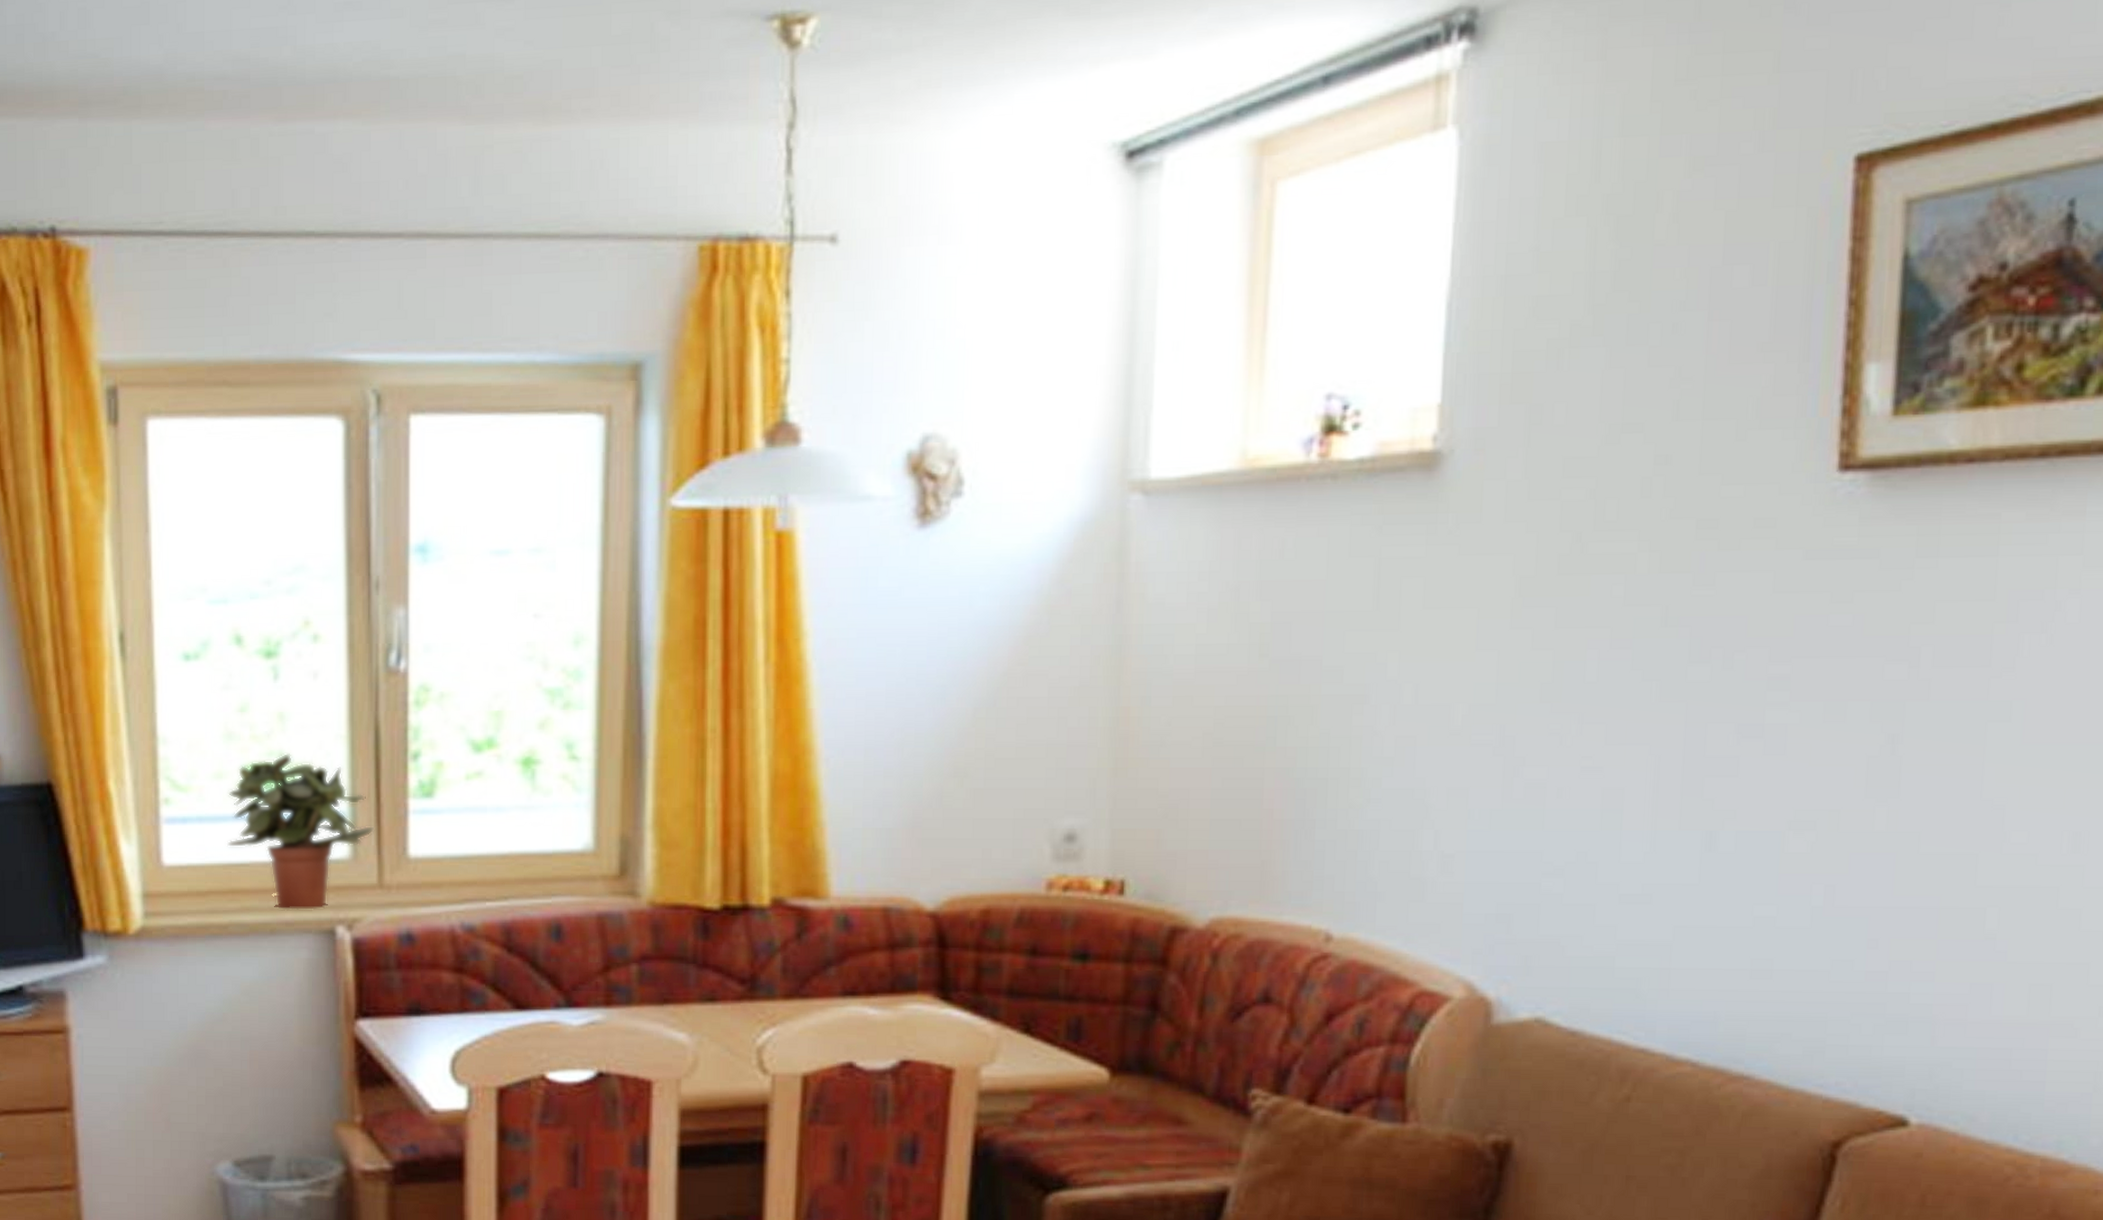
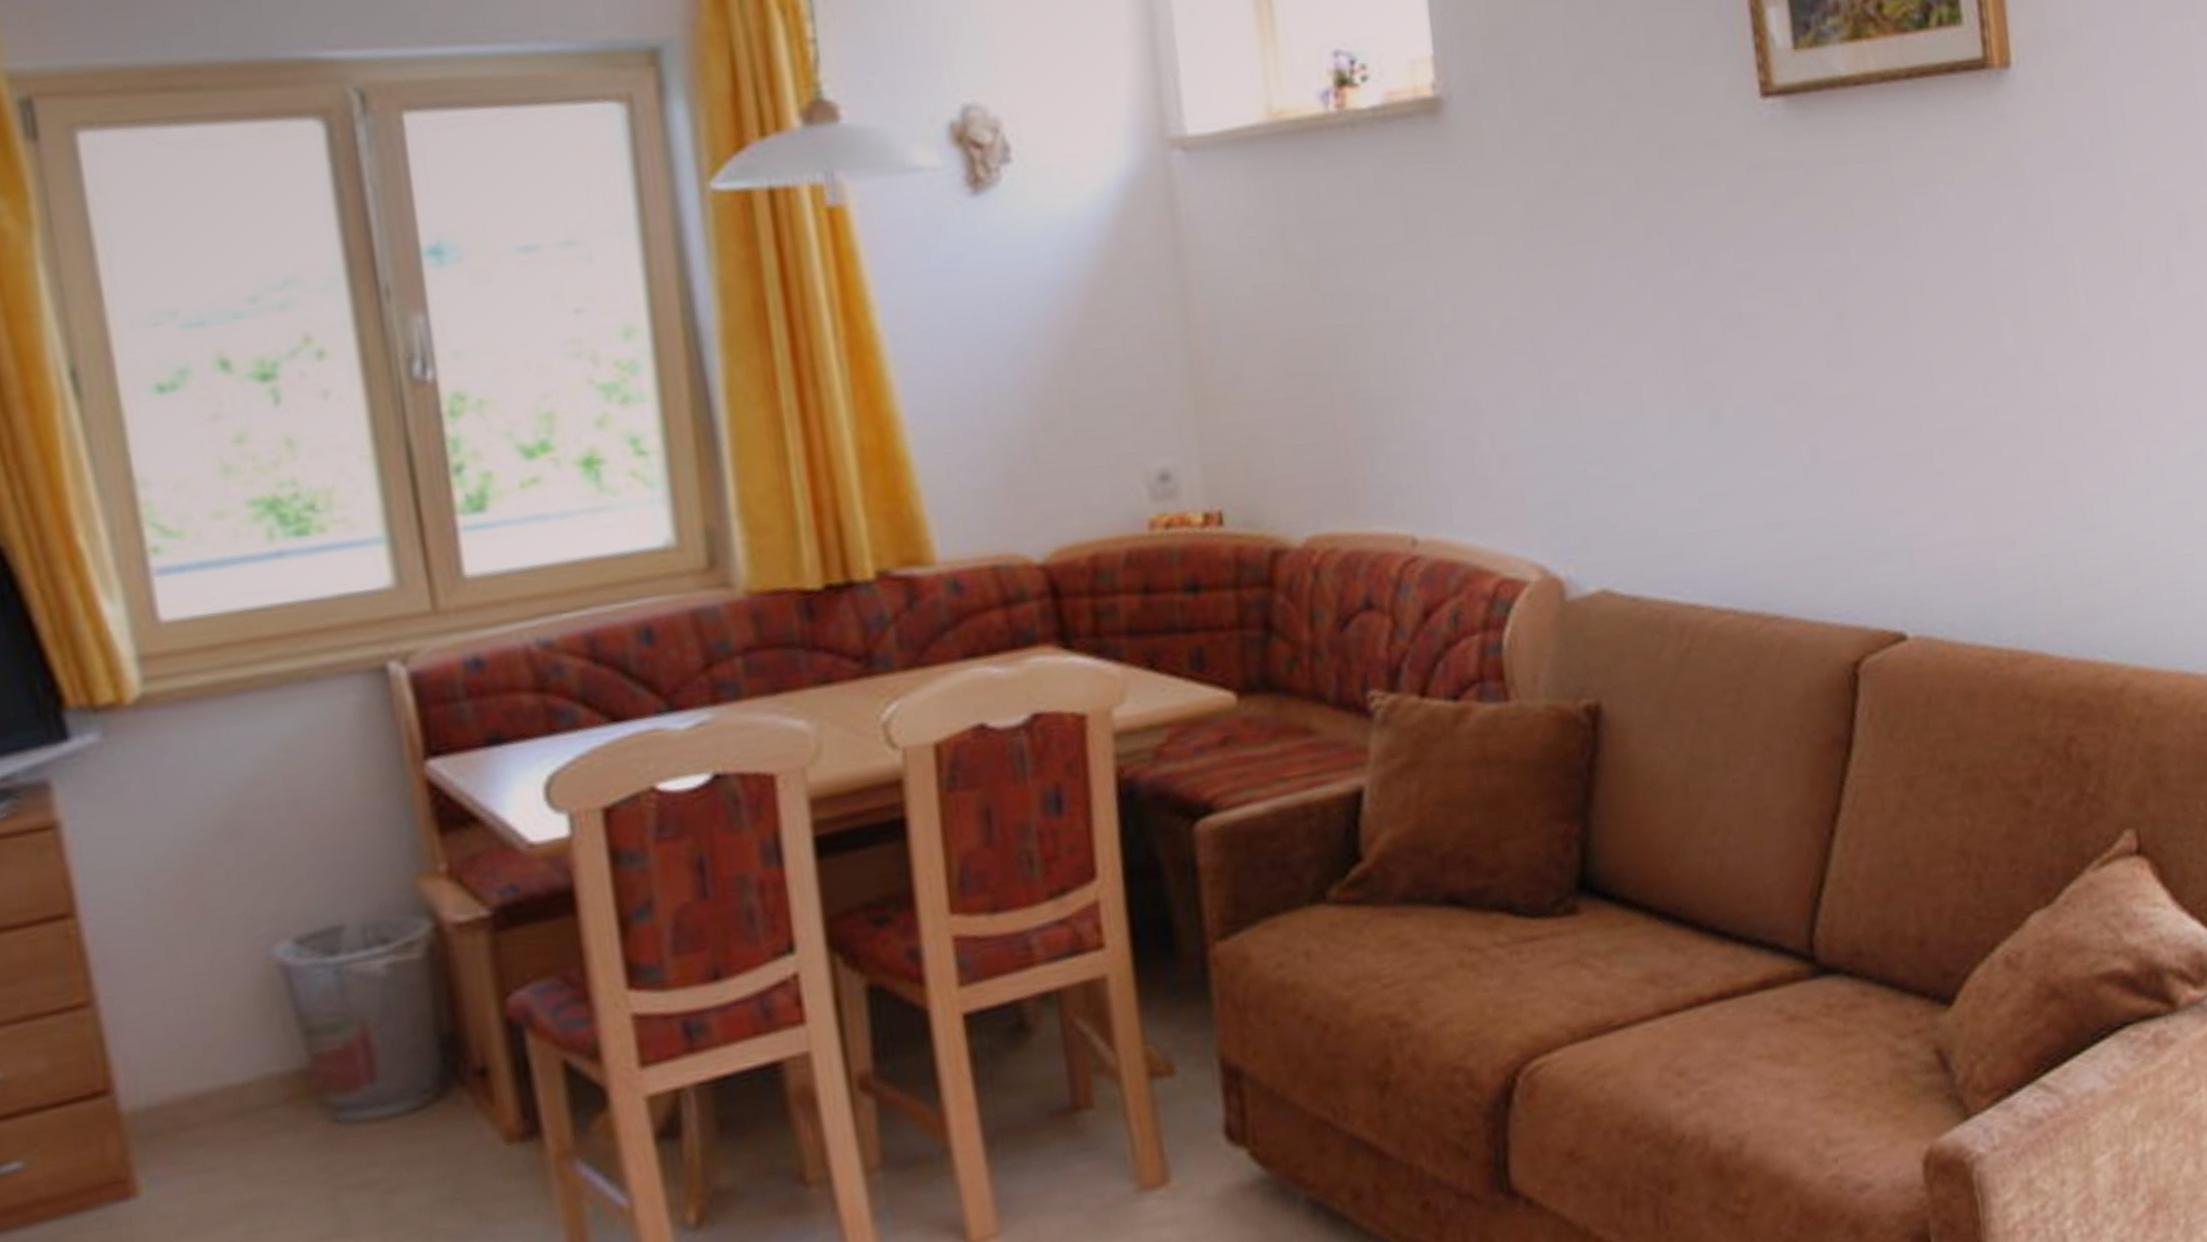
potted plant: present [227,752,375,911] -> none [234,481,421,654]

